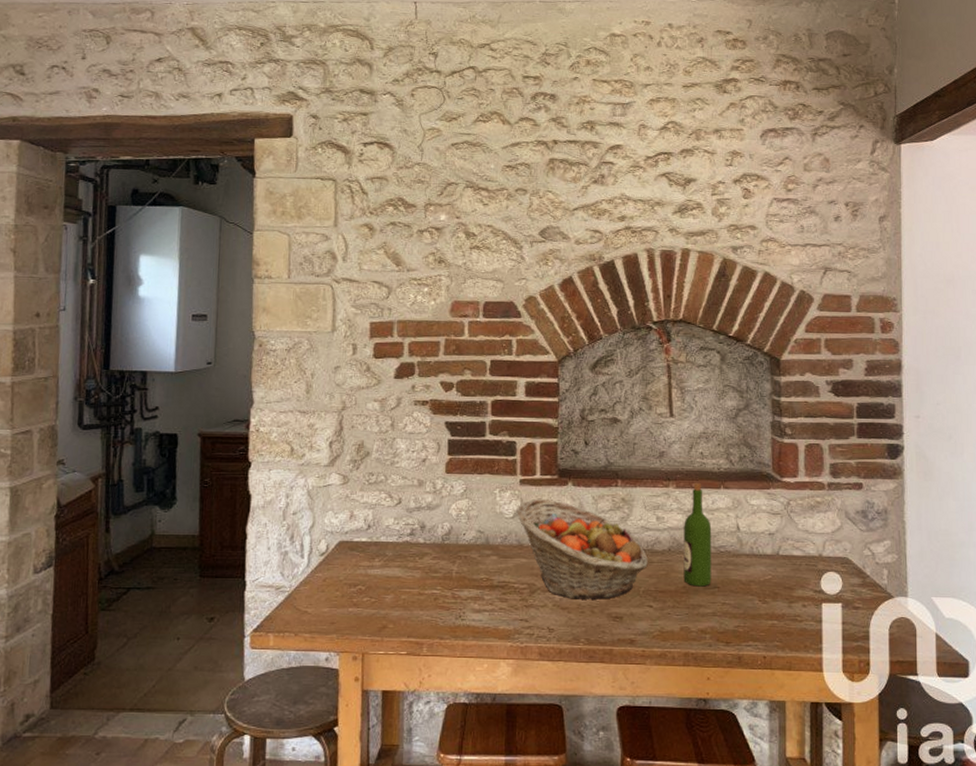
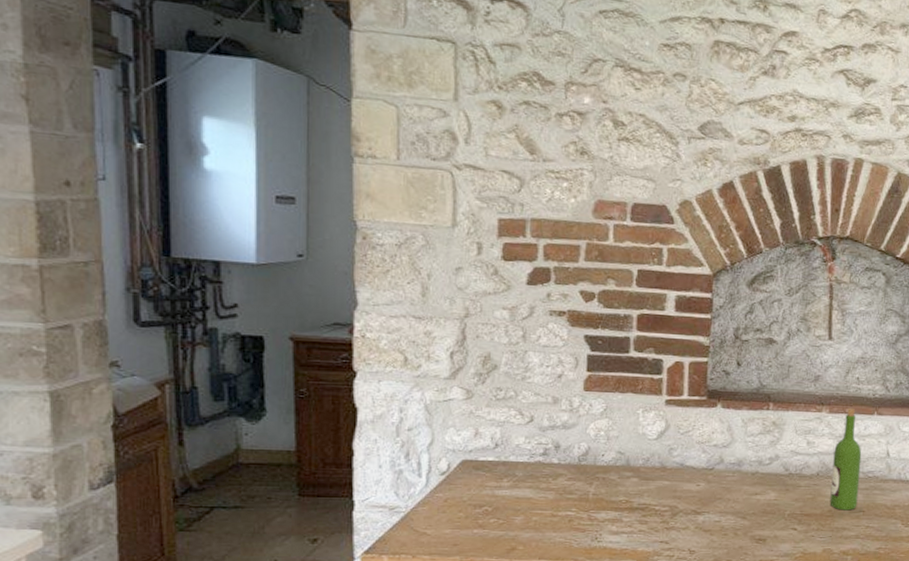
fruit basket: present [517,499,648,600] -> none [661,421,796,522]

